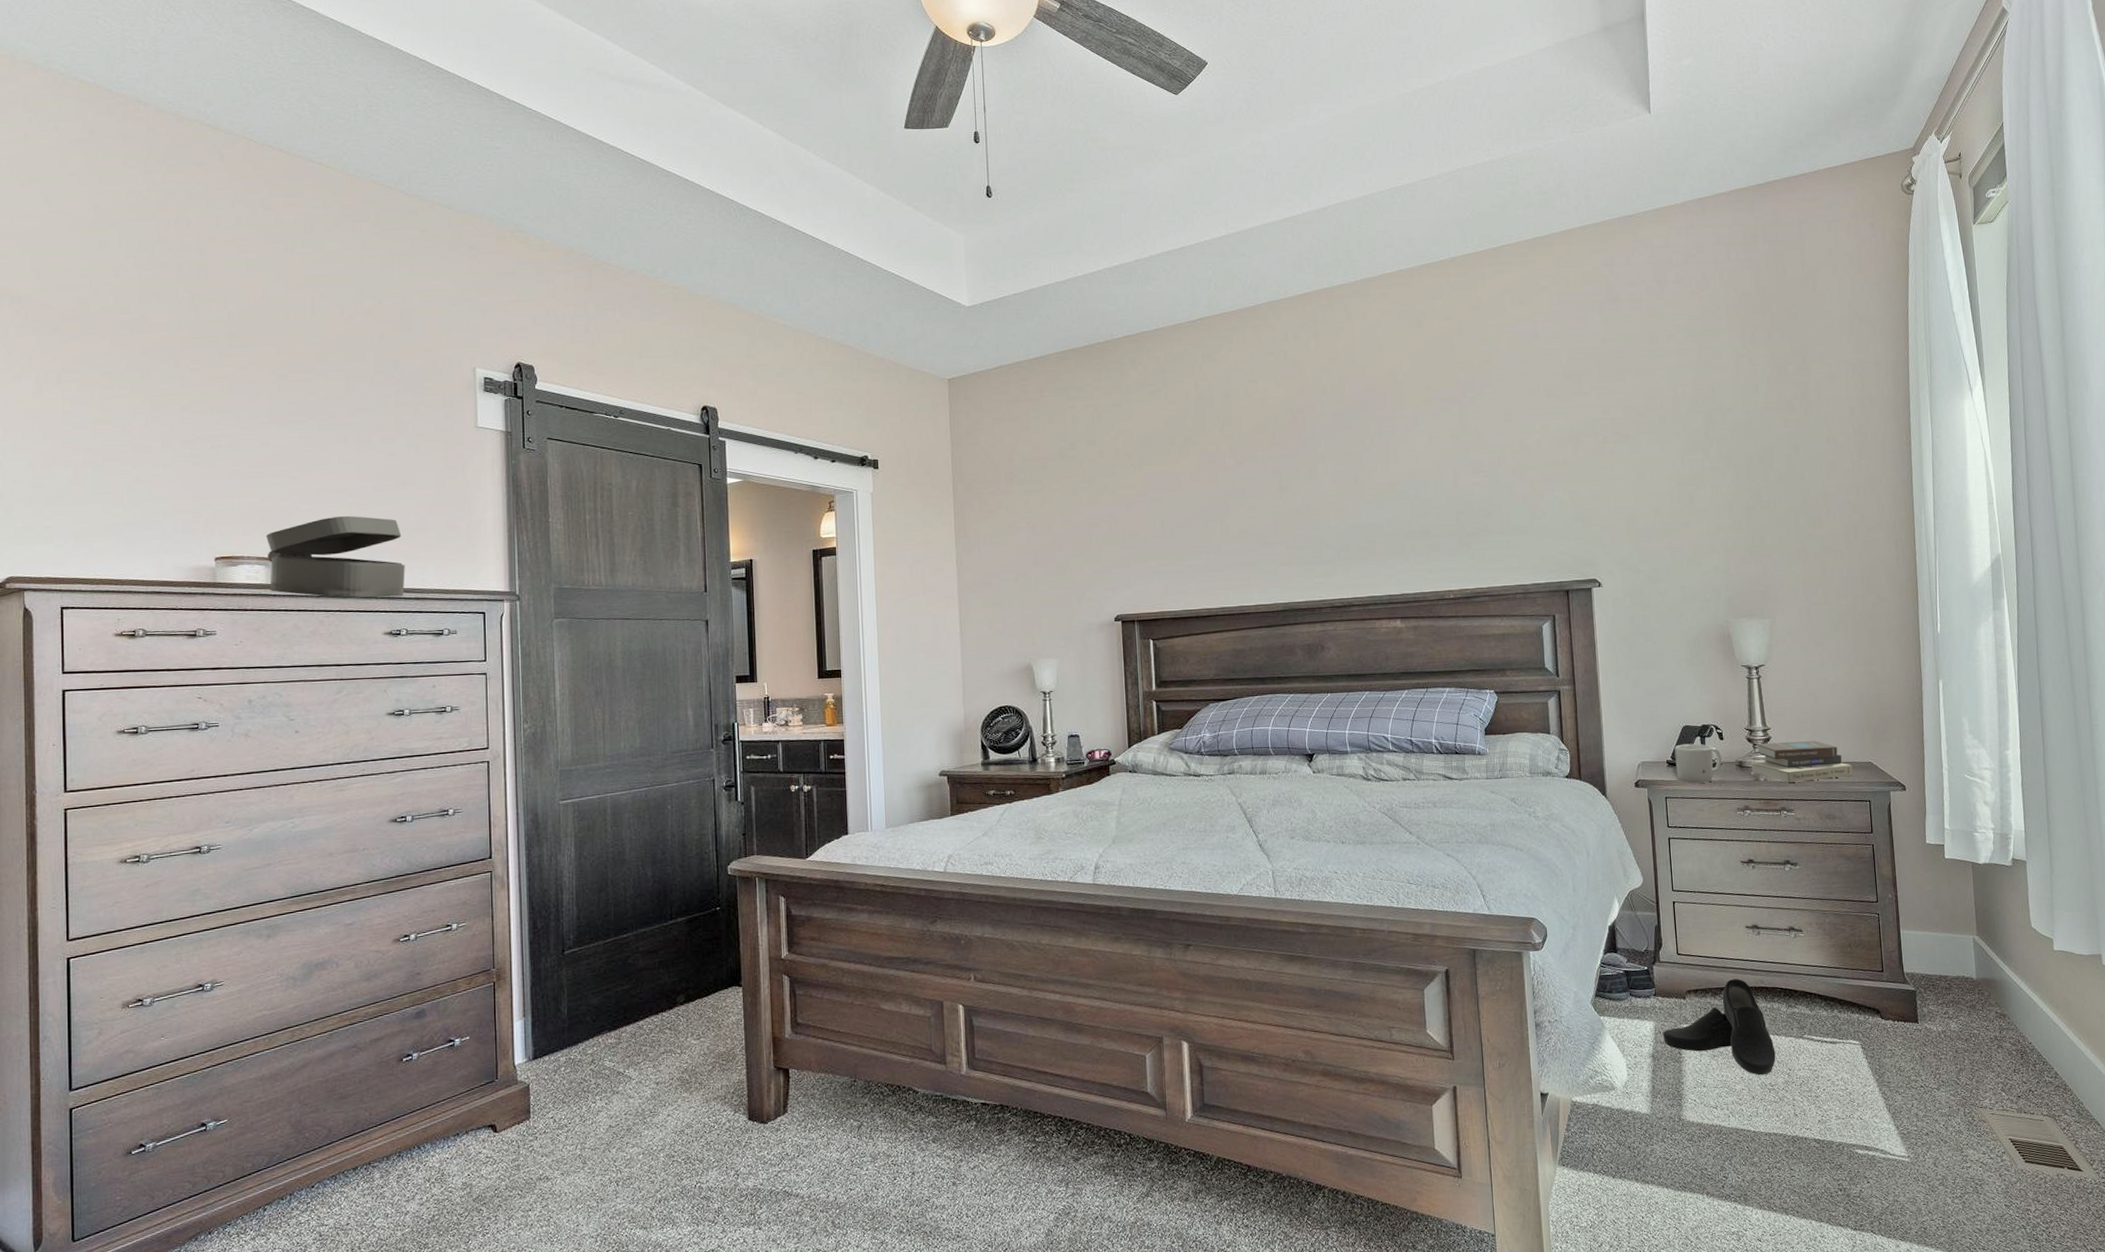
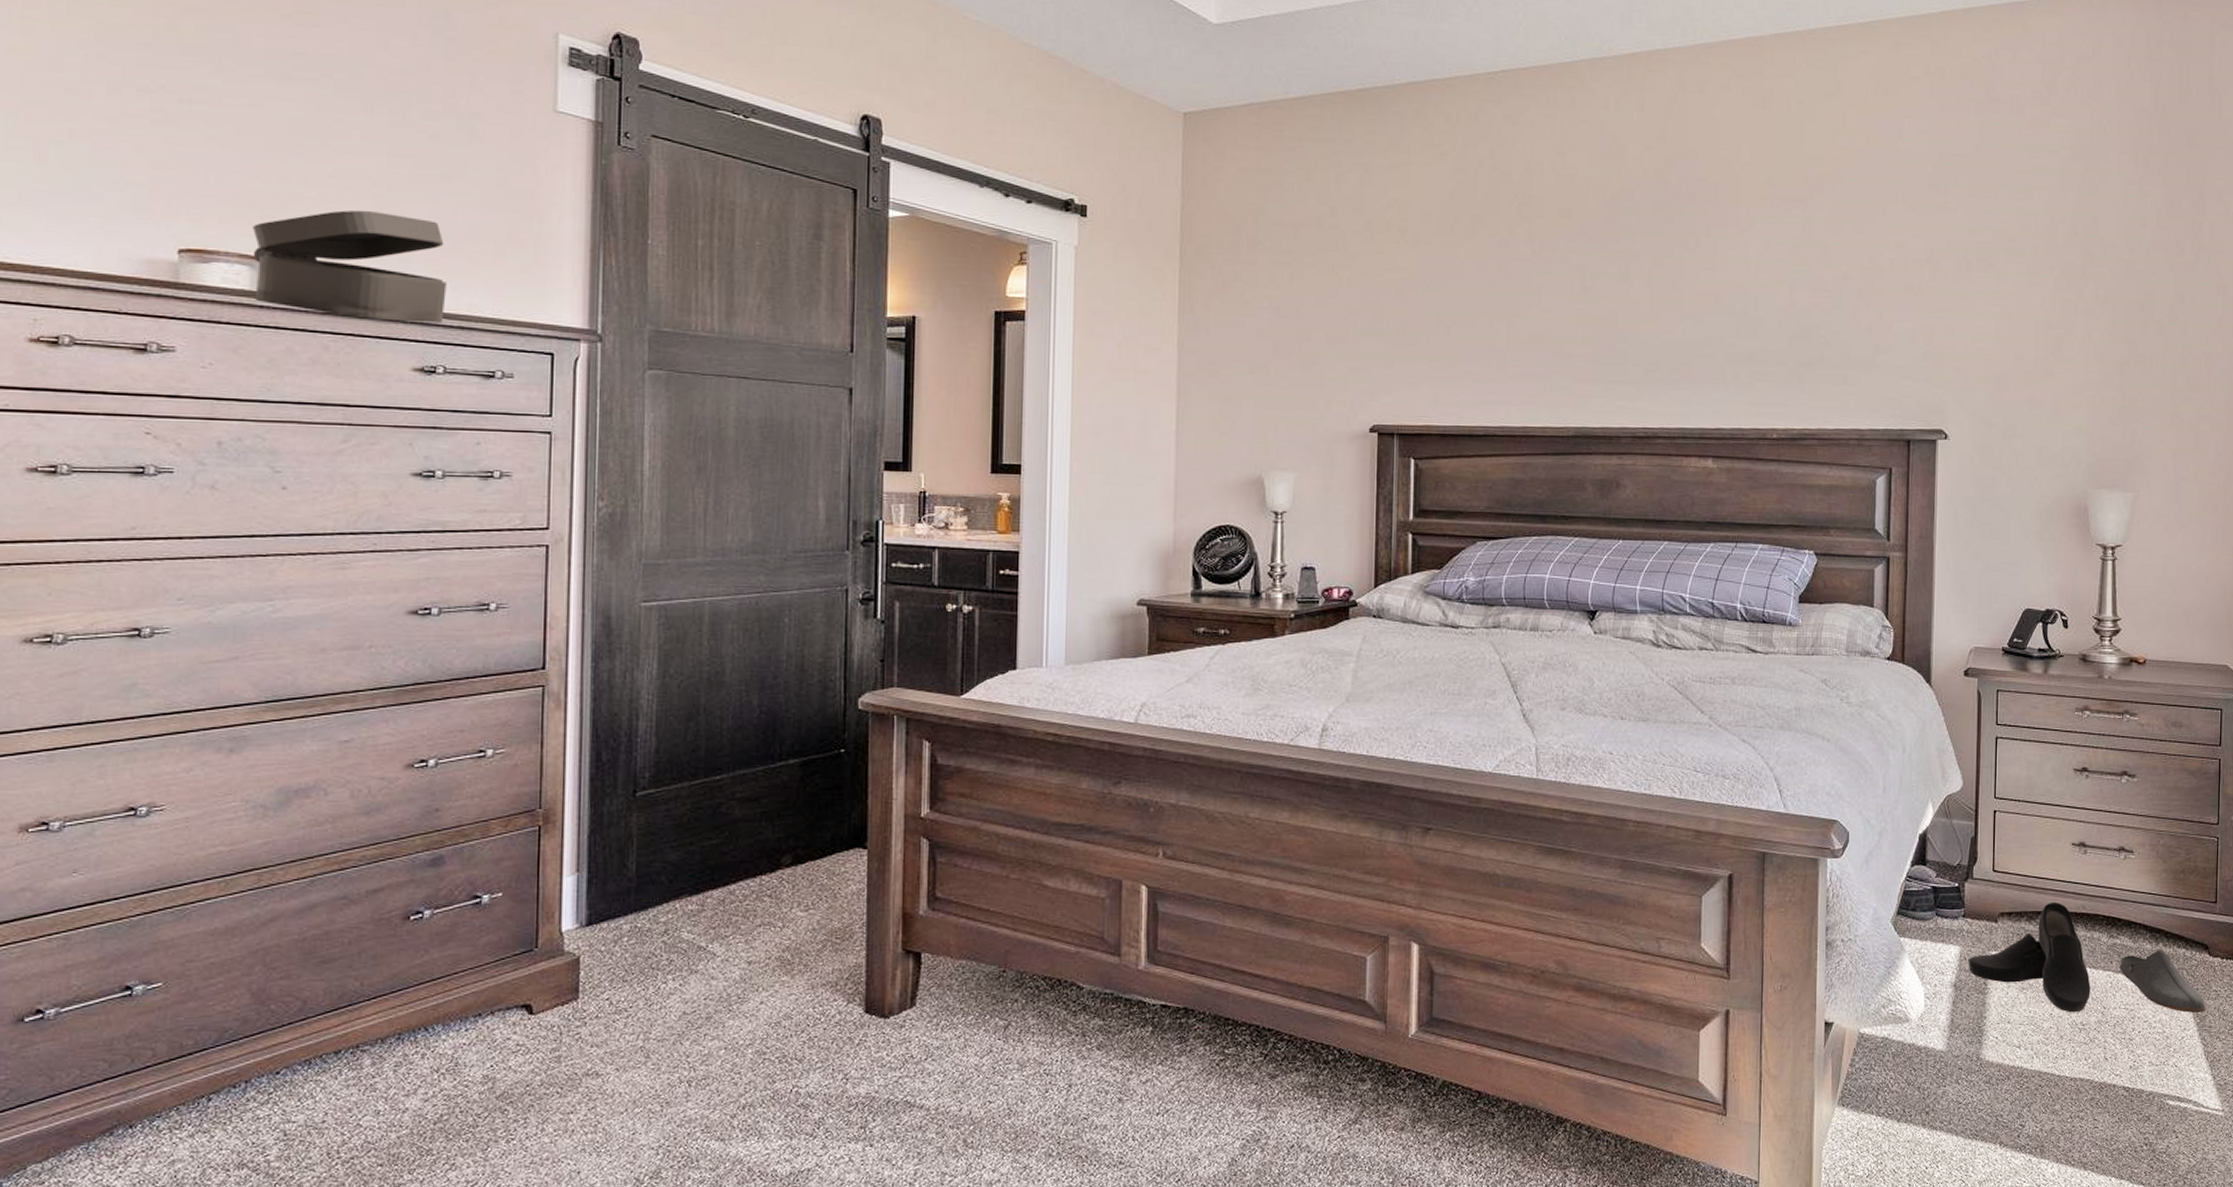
mug: present [1674,743,1722,784] -> none [2012,630,2065,676]
books: present [1750,741,1853,783] -> none [2094,635,2207,683]
slipper: none [1800,1016,1883,1071] -> present [2119,951,2206,1013]

